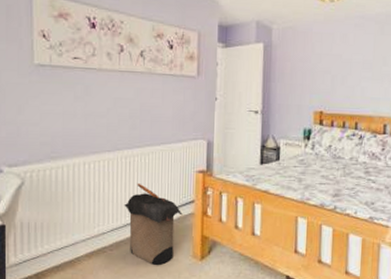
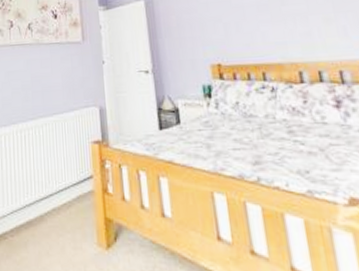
laundry hamper: present [124,183,183,266] -> none [22,158,82,256]

